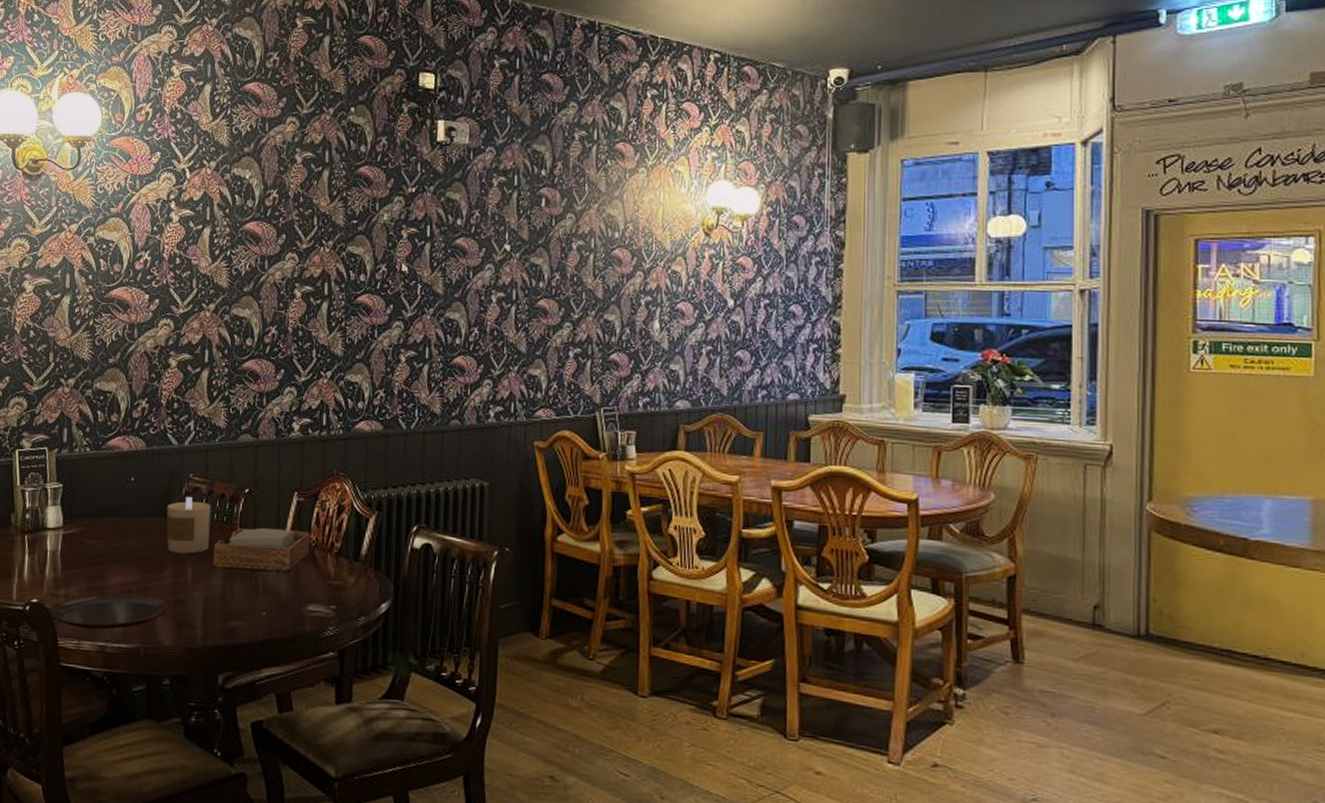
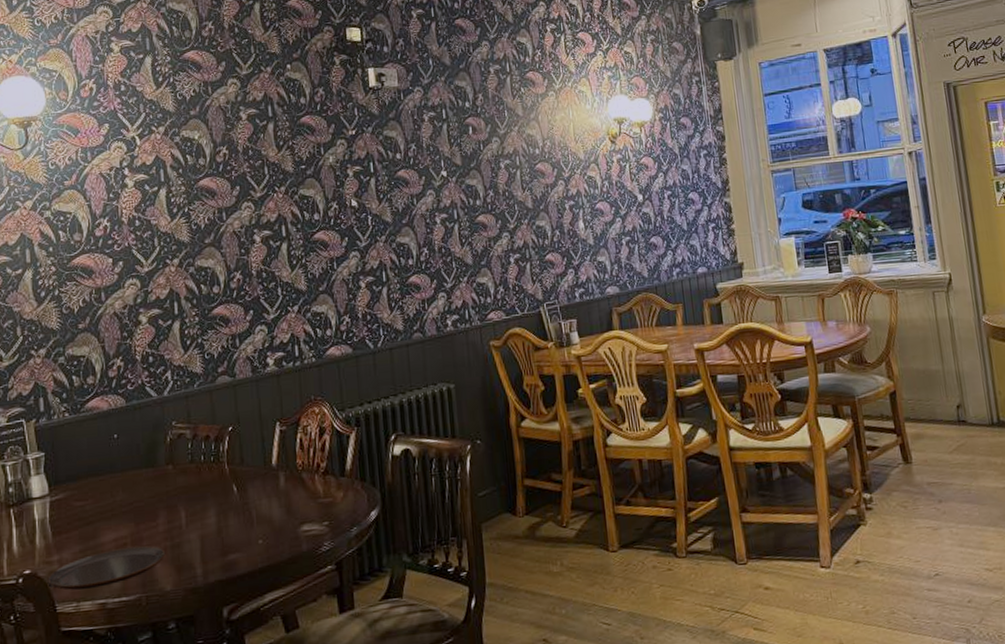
candle: present [166,497,211,554] -> none [153,444,199,500]
napkin holder: present [213,527,311,572] -> none [204,457,298,507]

